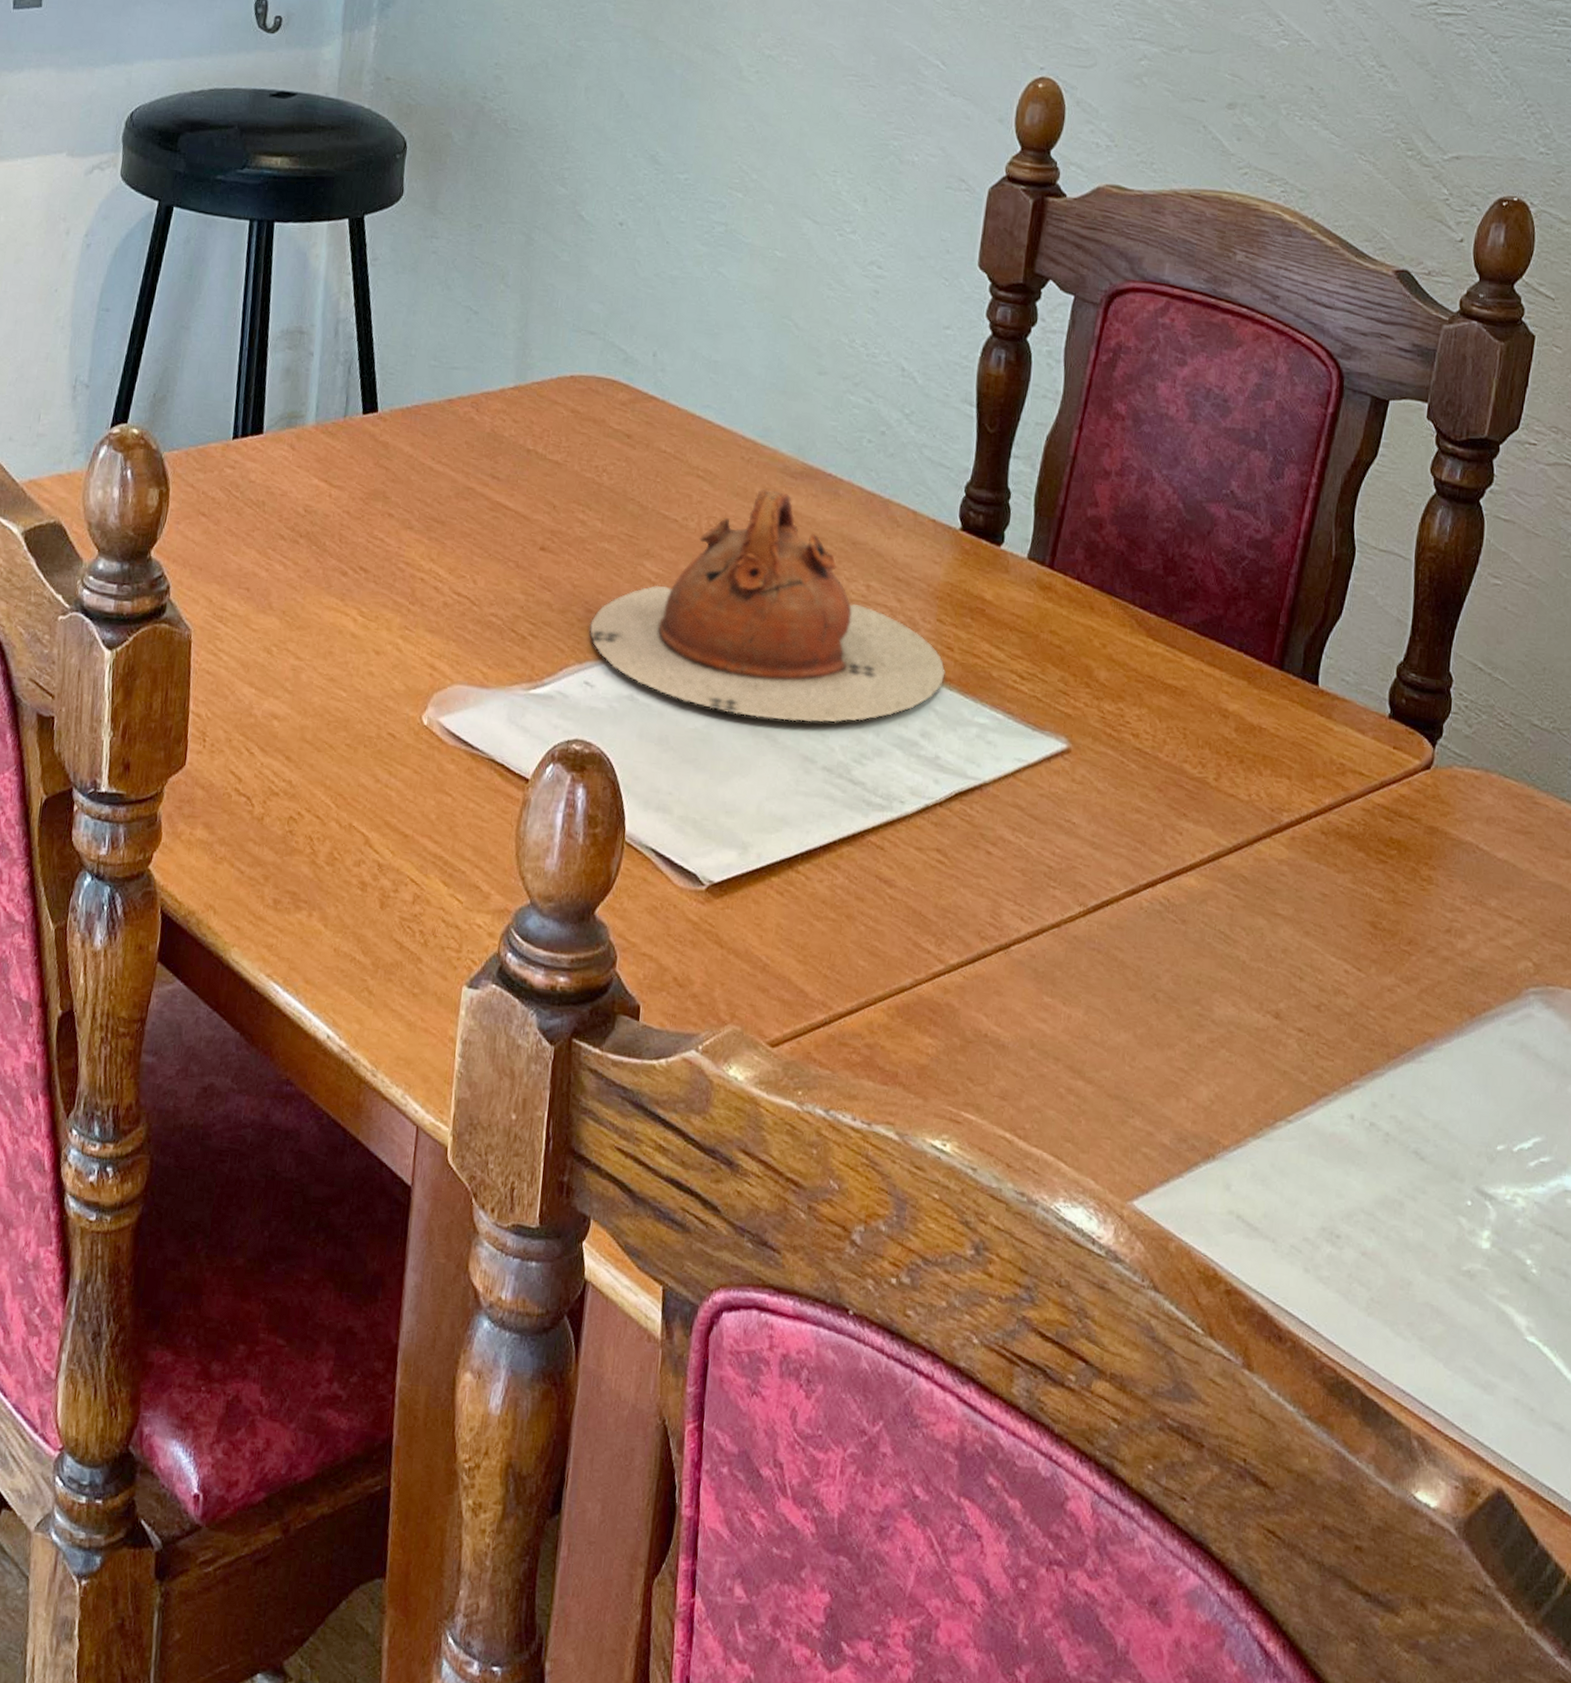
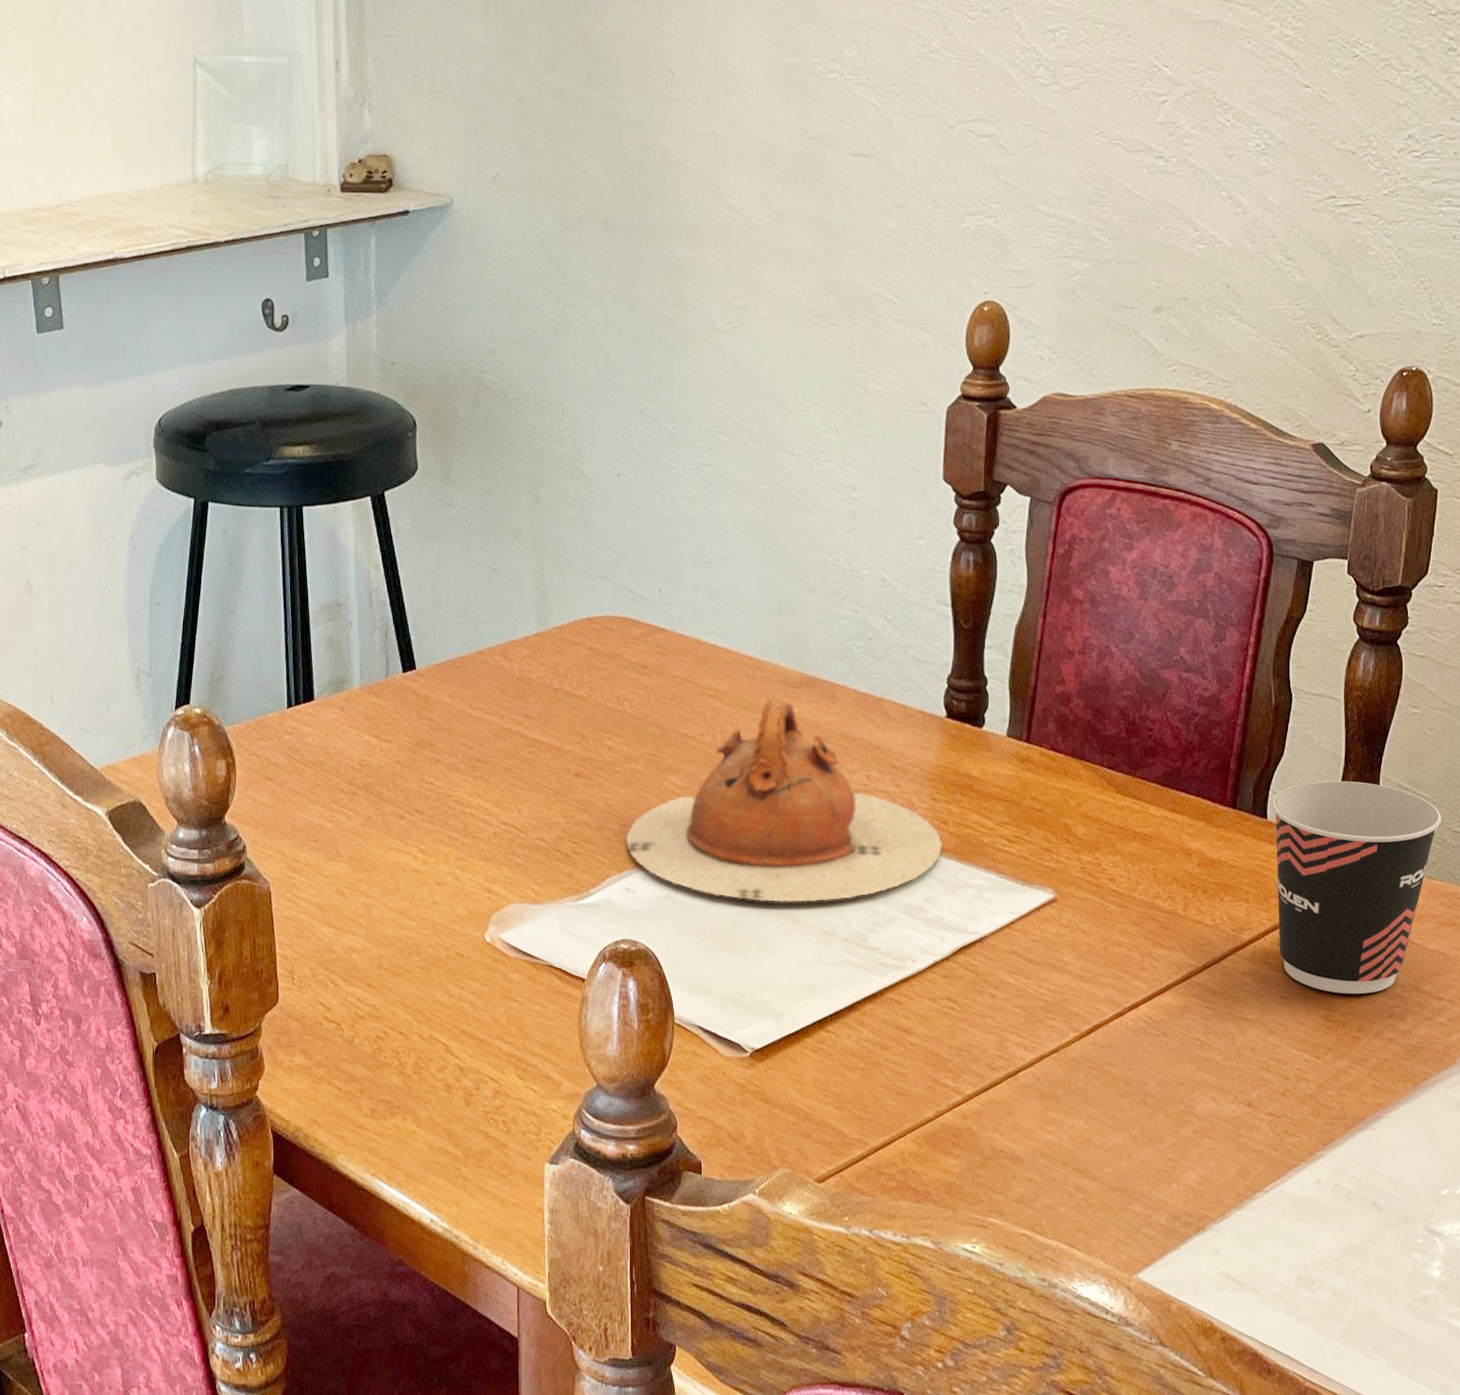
cup: none [1322,649,1520,902] -> present [1271,780,1441,994]

